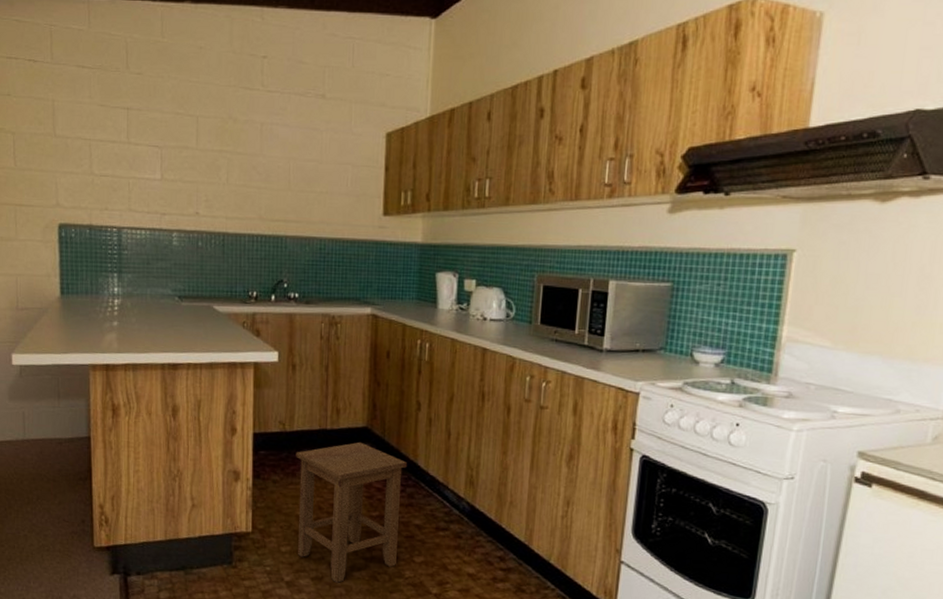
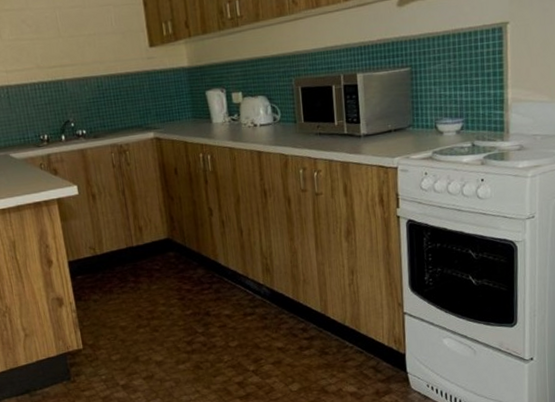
stool: present [296,442,408,583] -> none [109,252,215,378]

